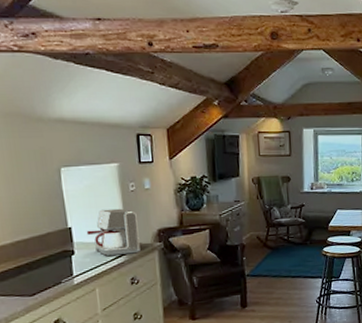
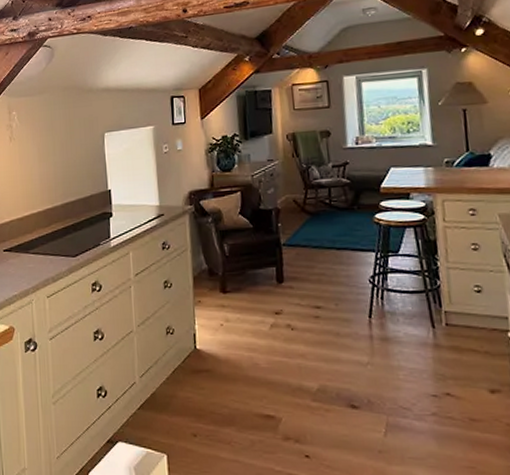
coffee maker: present [86,208,140,256] -> none [123,170,172,219]

